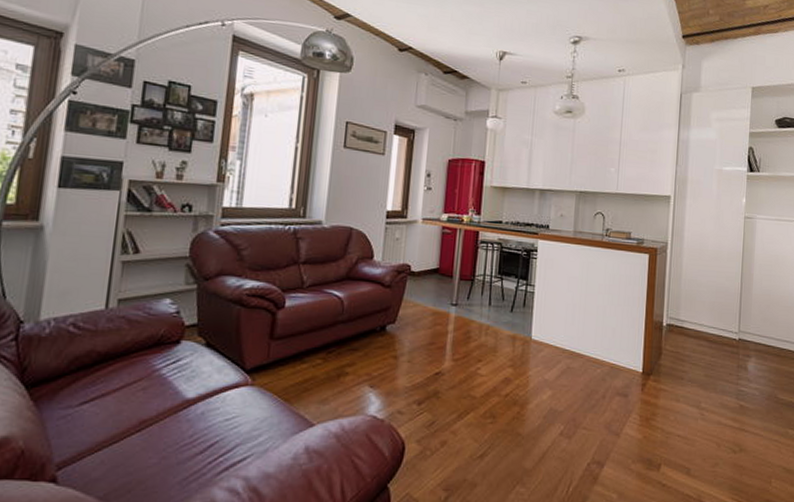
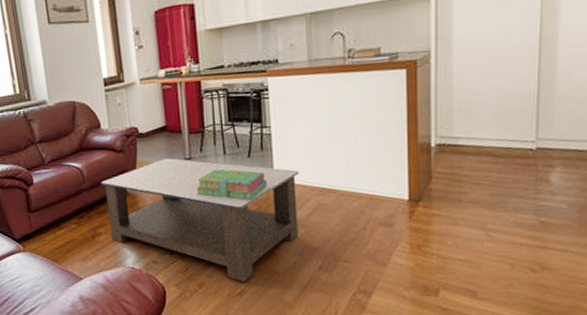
coffee table: none [358,301,554,443] -> present [101,158,299,283]
stack of books: none [456,319,524,355] -> present [196,169,267,200]

